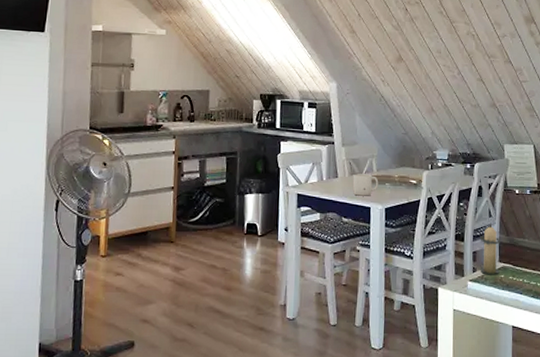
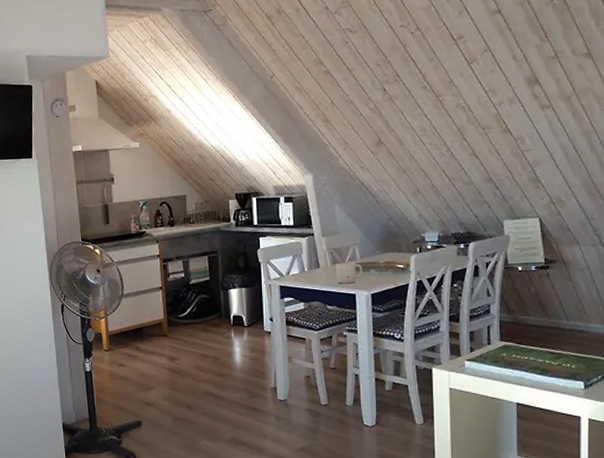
candle: present [480,224,501,275] -> none [477,303,502,354]

